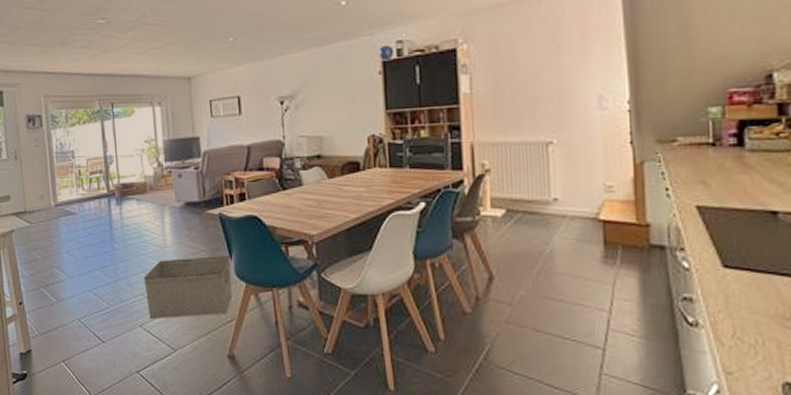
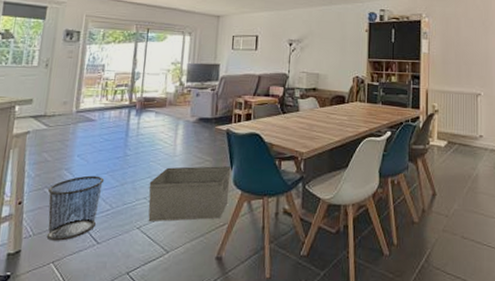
waste bin: none [44,272,97,340] -> present [46,175,105,241]

